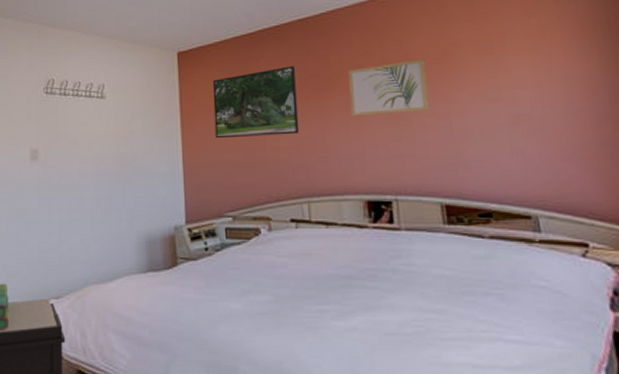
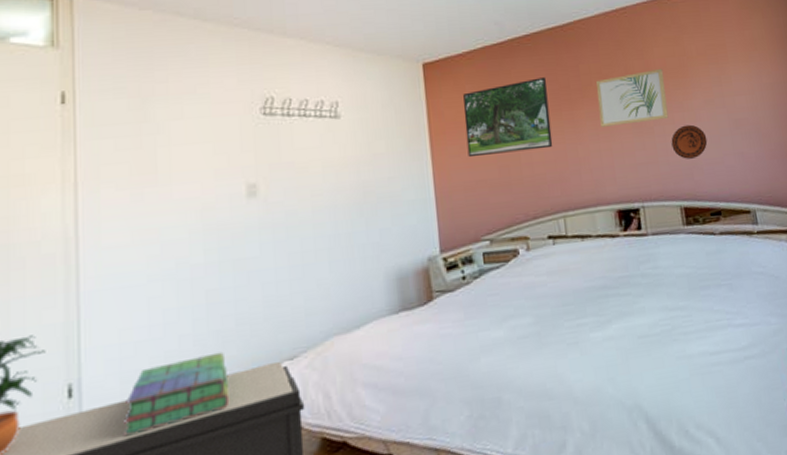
decorative plate: none [432,118,478,154] -> present [671,124,708,159]

